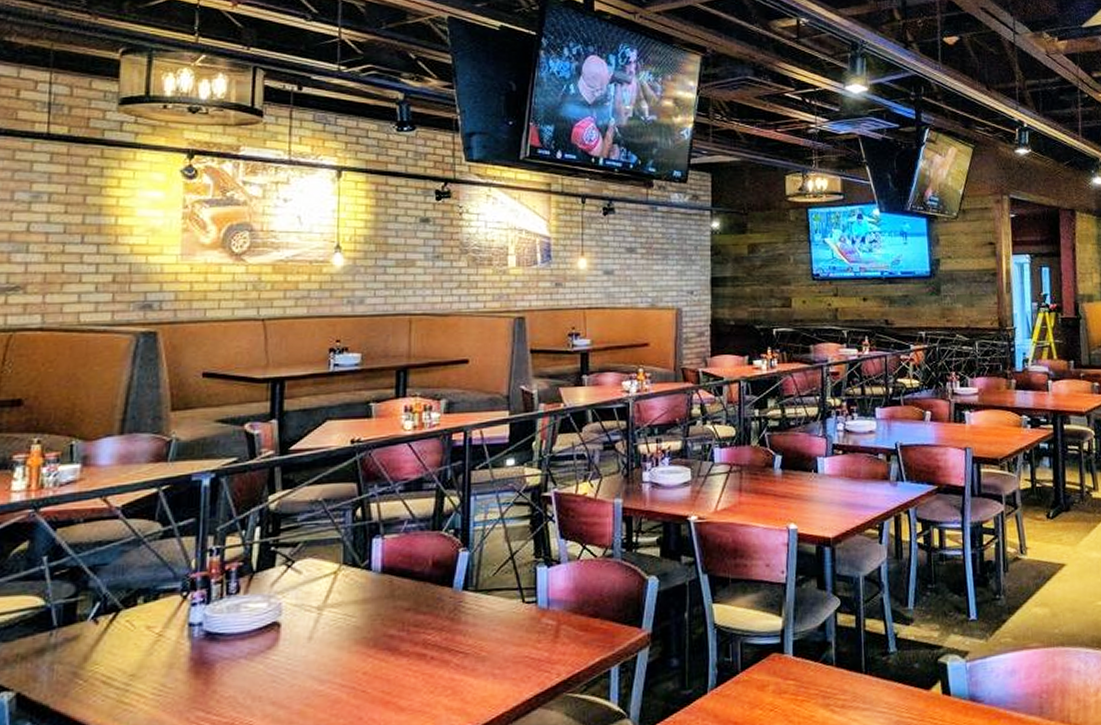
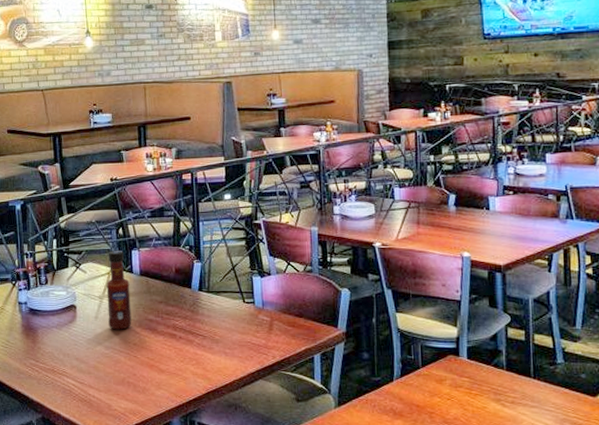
tabasco sauce: none [328,538,365,655] -> present [106,250,132,330]

